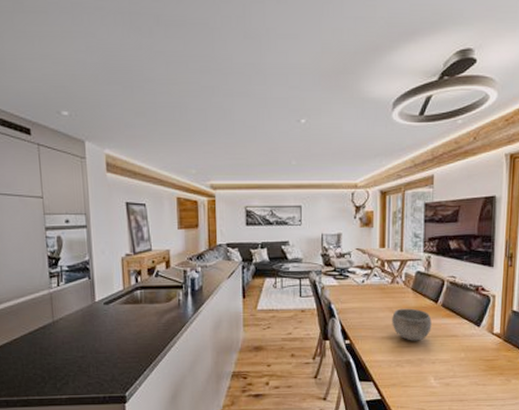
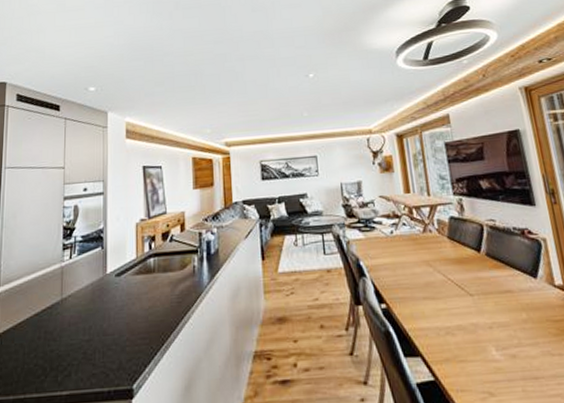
bowl: present [392,308,432,341] -> none [430,260,480,301]

